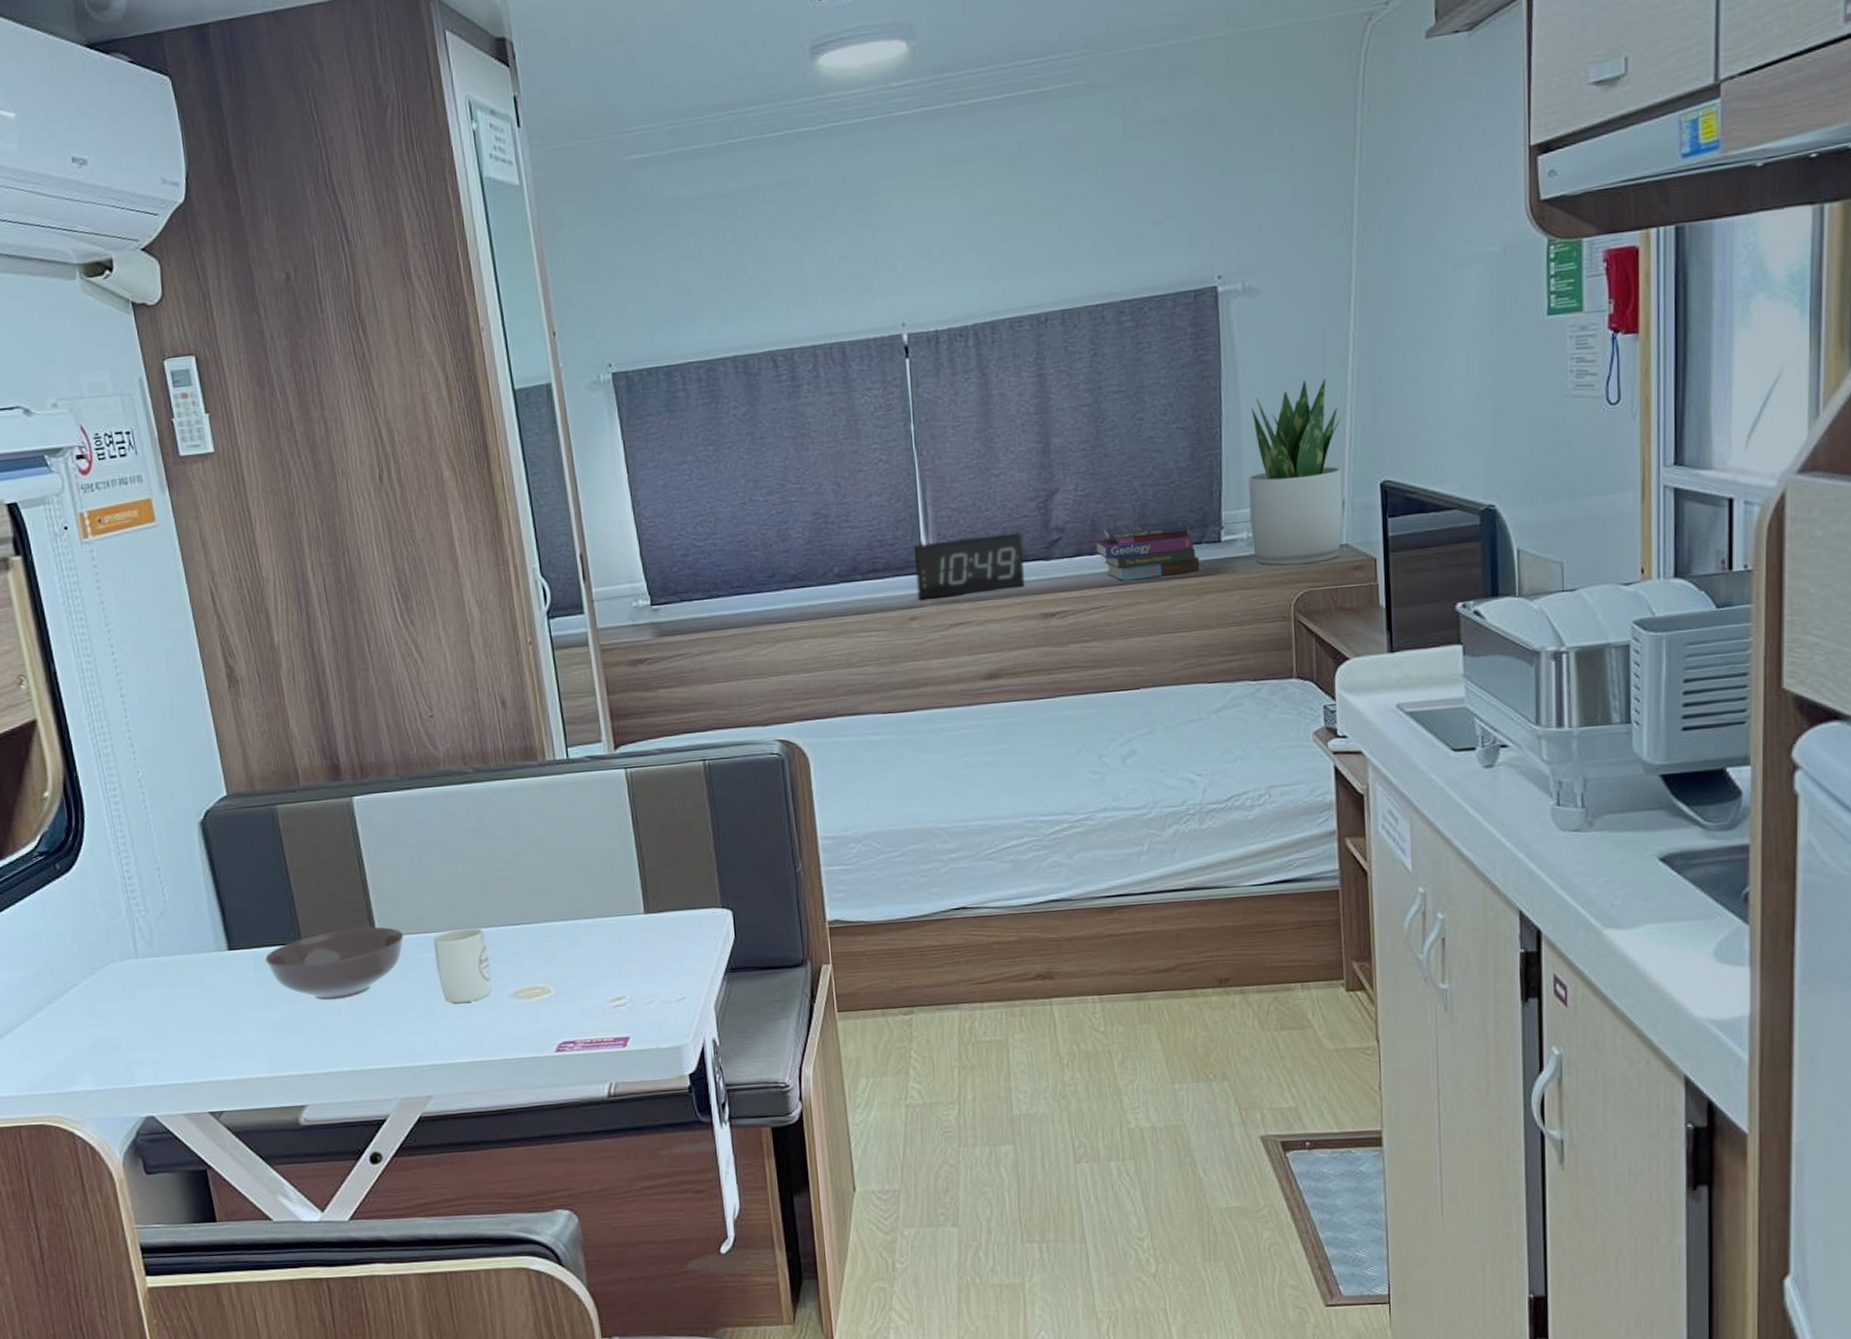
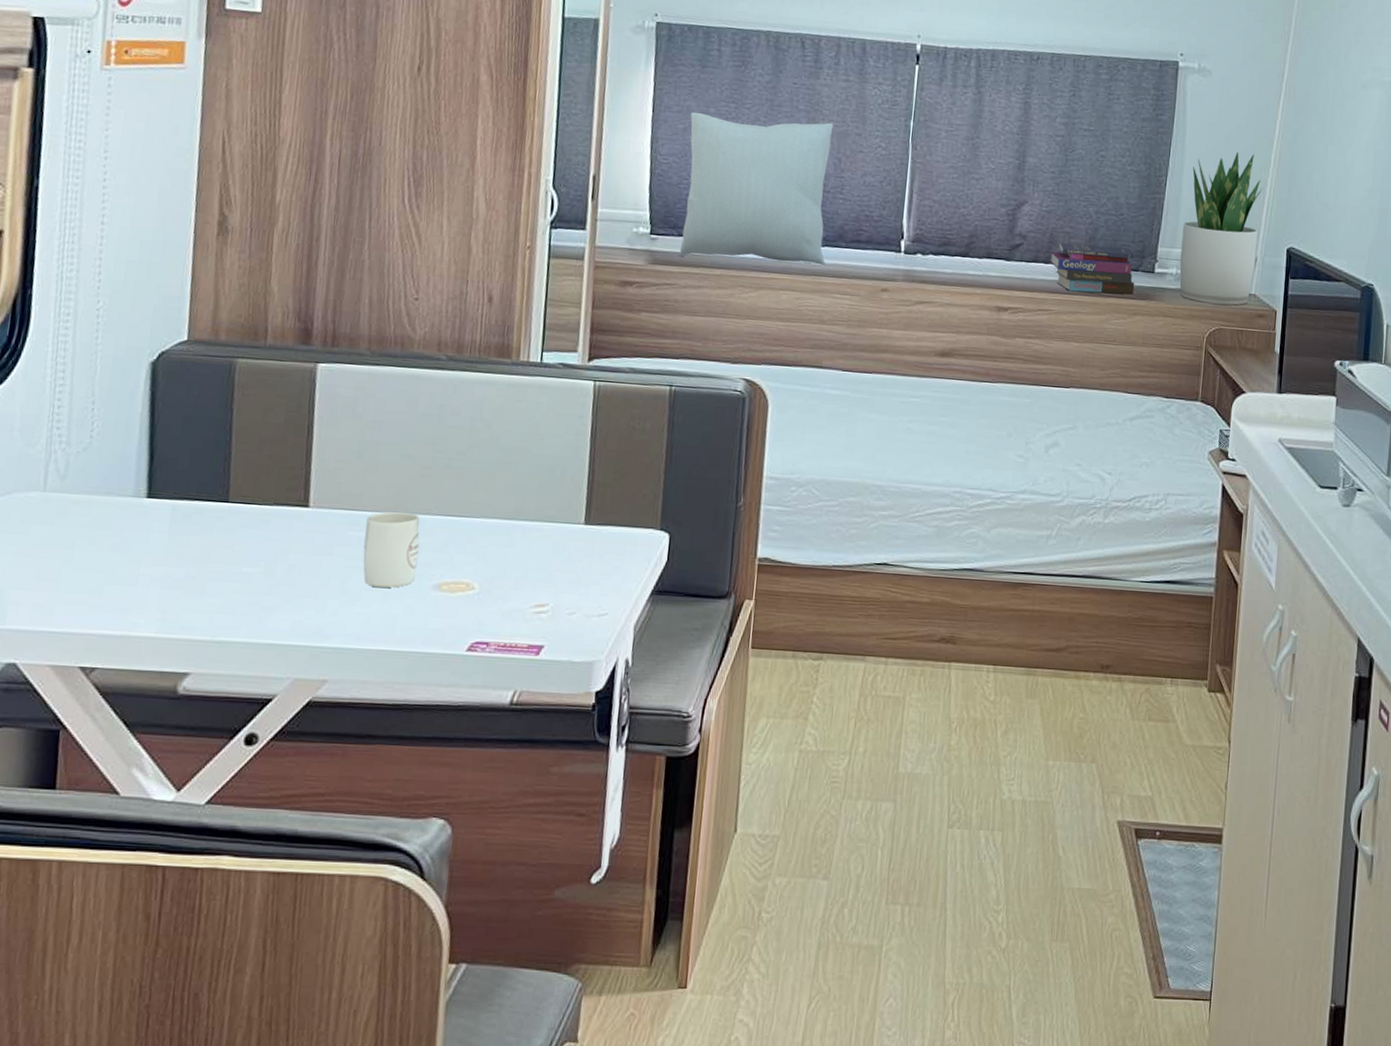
bowl: present [265,927,404,1000] -> none [184,494,338,566]
pillow: none [668,444,844,622] -> present [679,112,834,265]
alarm clock: present [914,533,1024,600] -> none [891,226,990,281]

